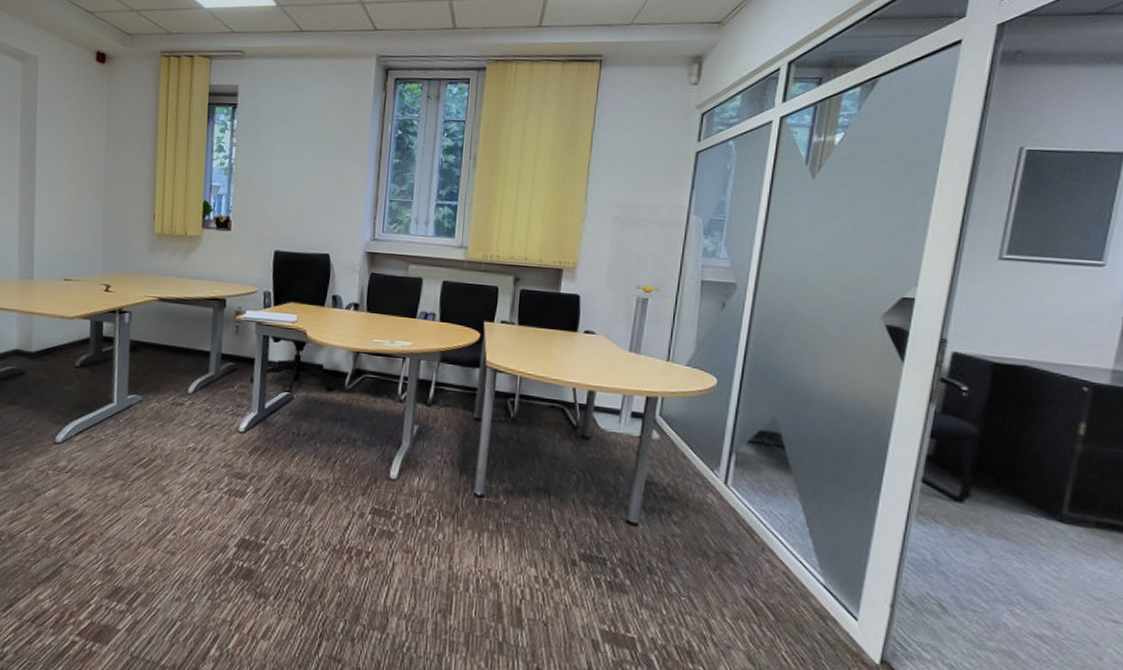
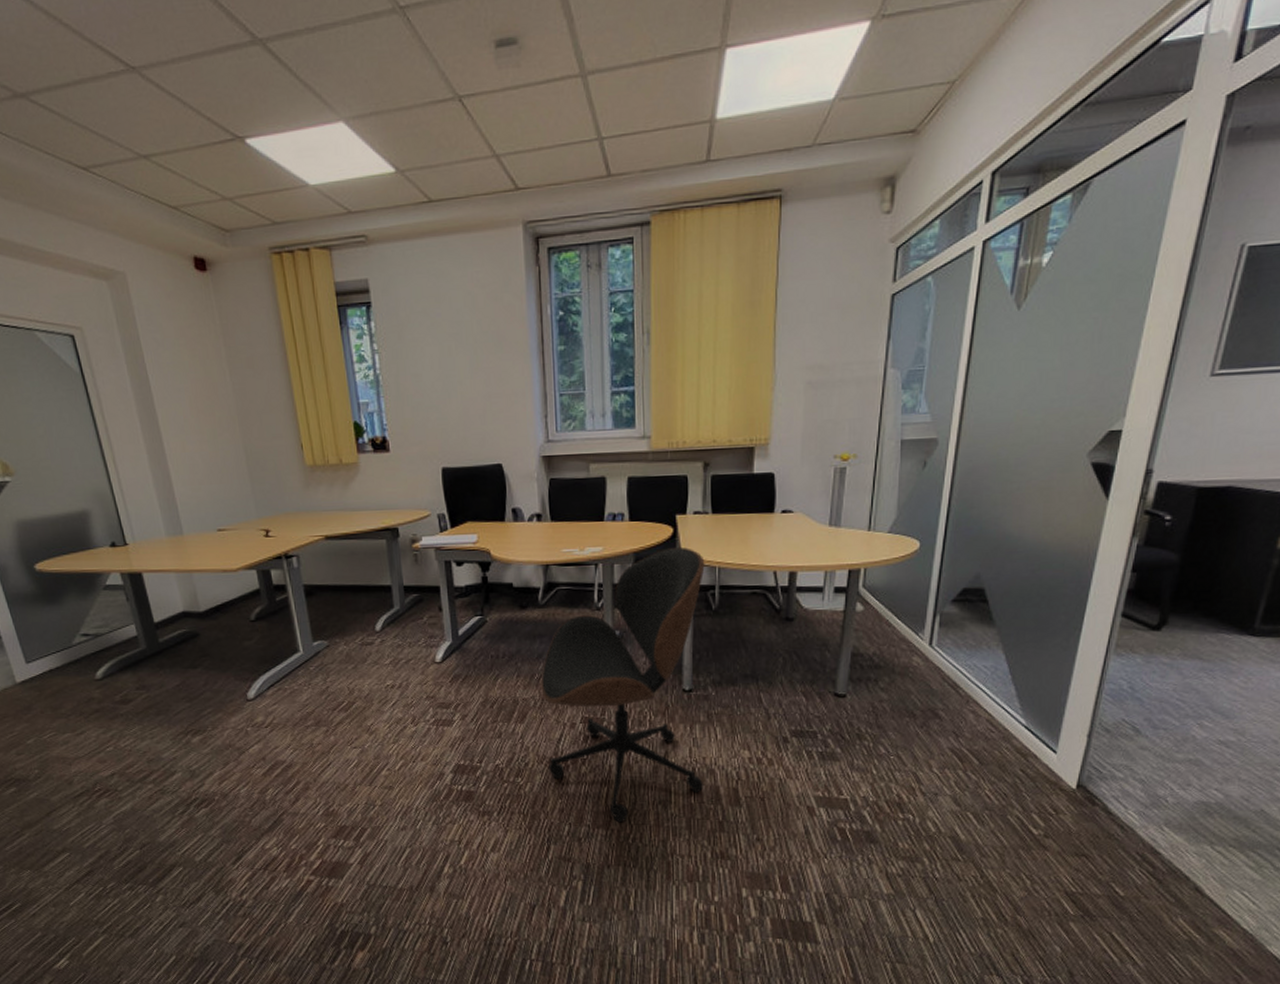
office chair: none [332,351,508,628] -> present [540,546,705,823]

